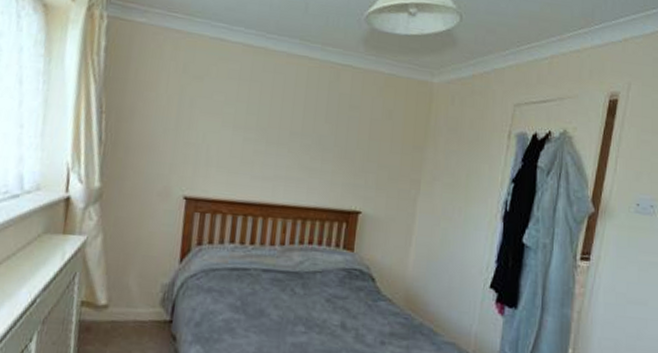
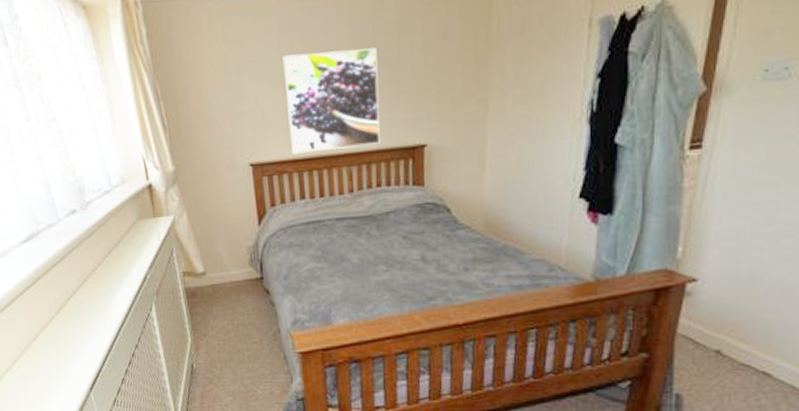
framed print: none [230,100,328,202] -> present [282,48,380,154]

